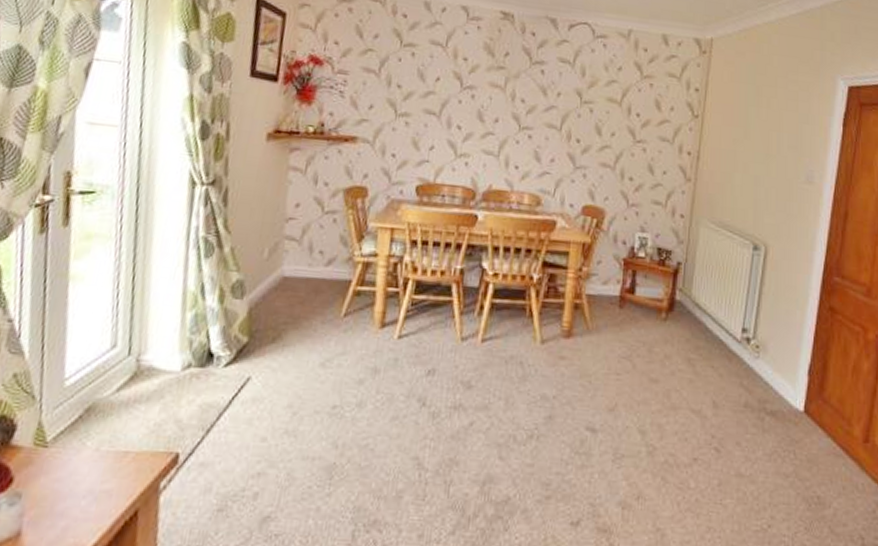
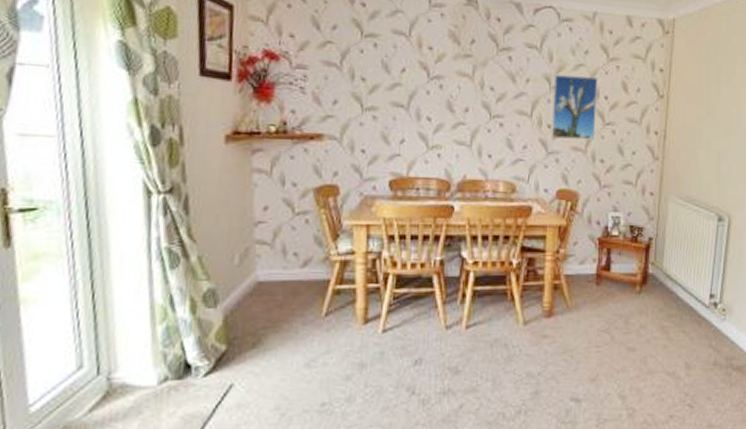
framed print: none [579,89,631,157] -> present [551,74,598,140]

